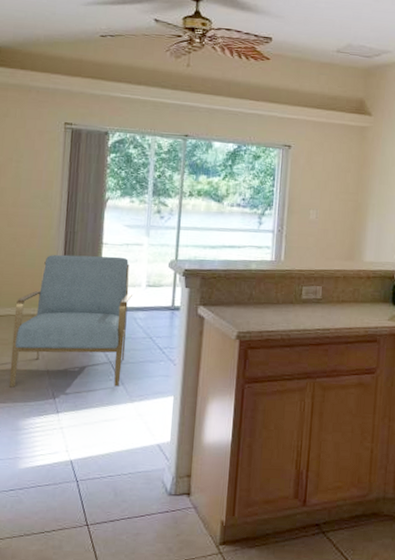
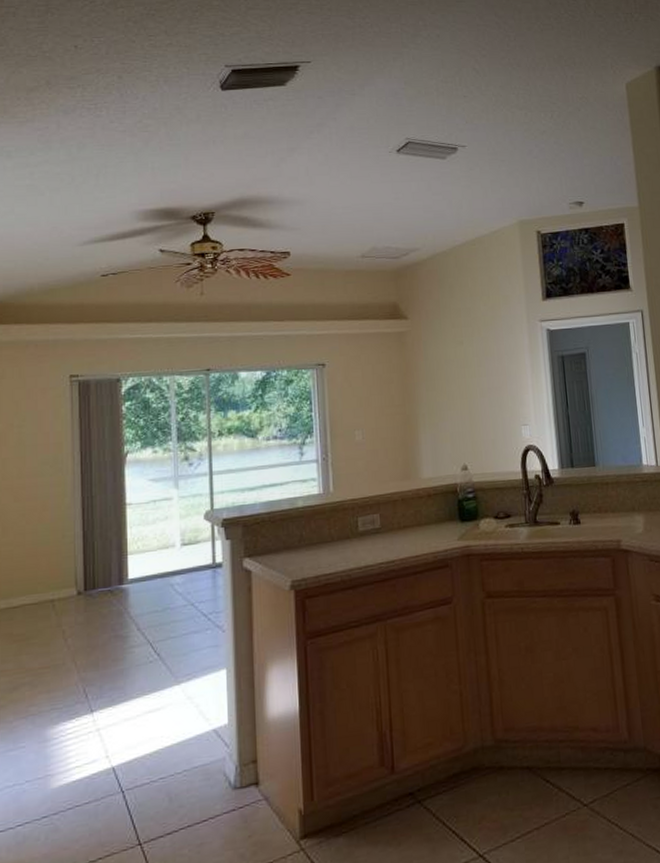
chair: present [10,254,132,388] -> none [30,516,166,691]

